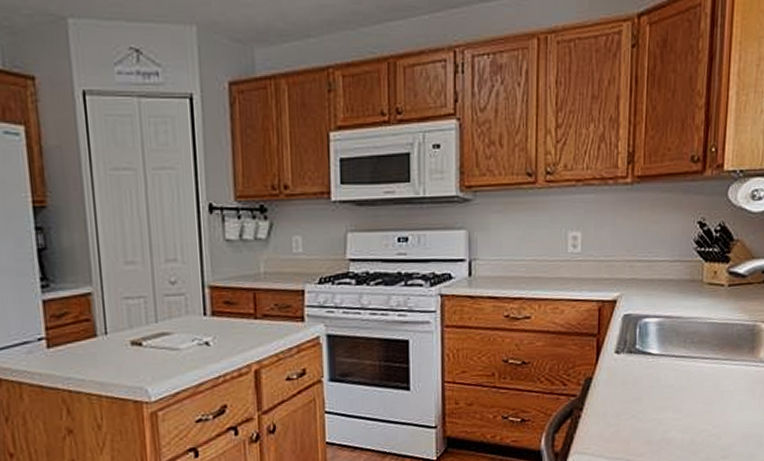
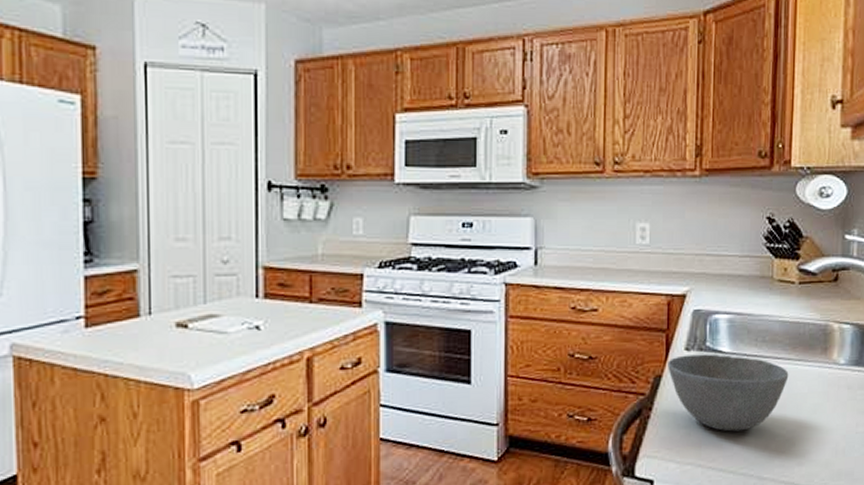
bowl: none [598,356,716,429] -> present [668,354,789,432]

